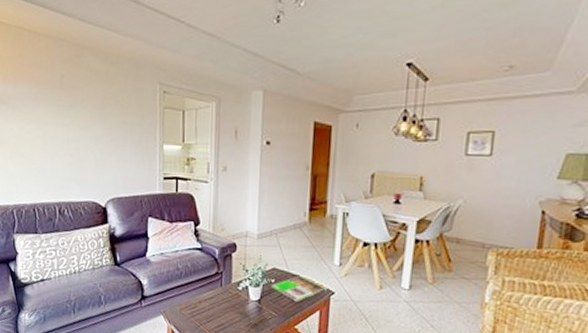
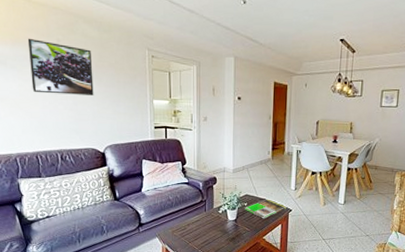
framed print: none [31,74,97,139] -> present [27,38,94,96]

